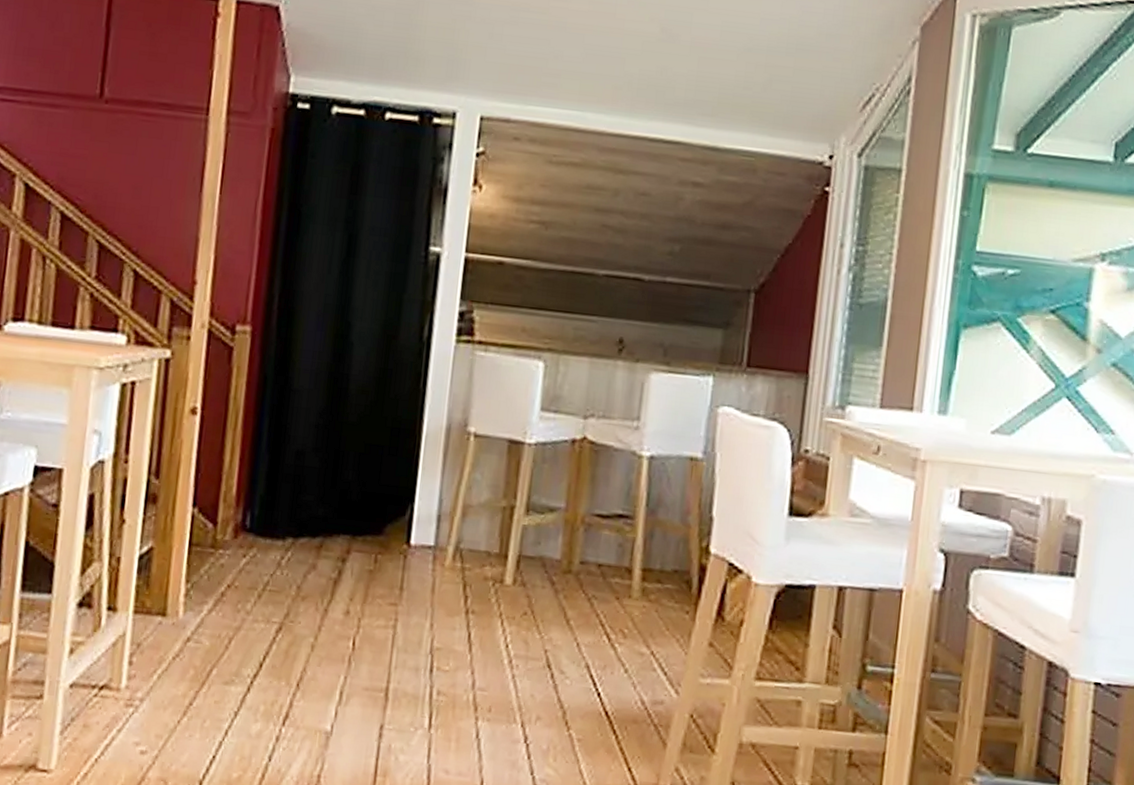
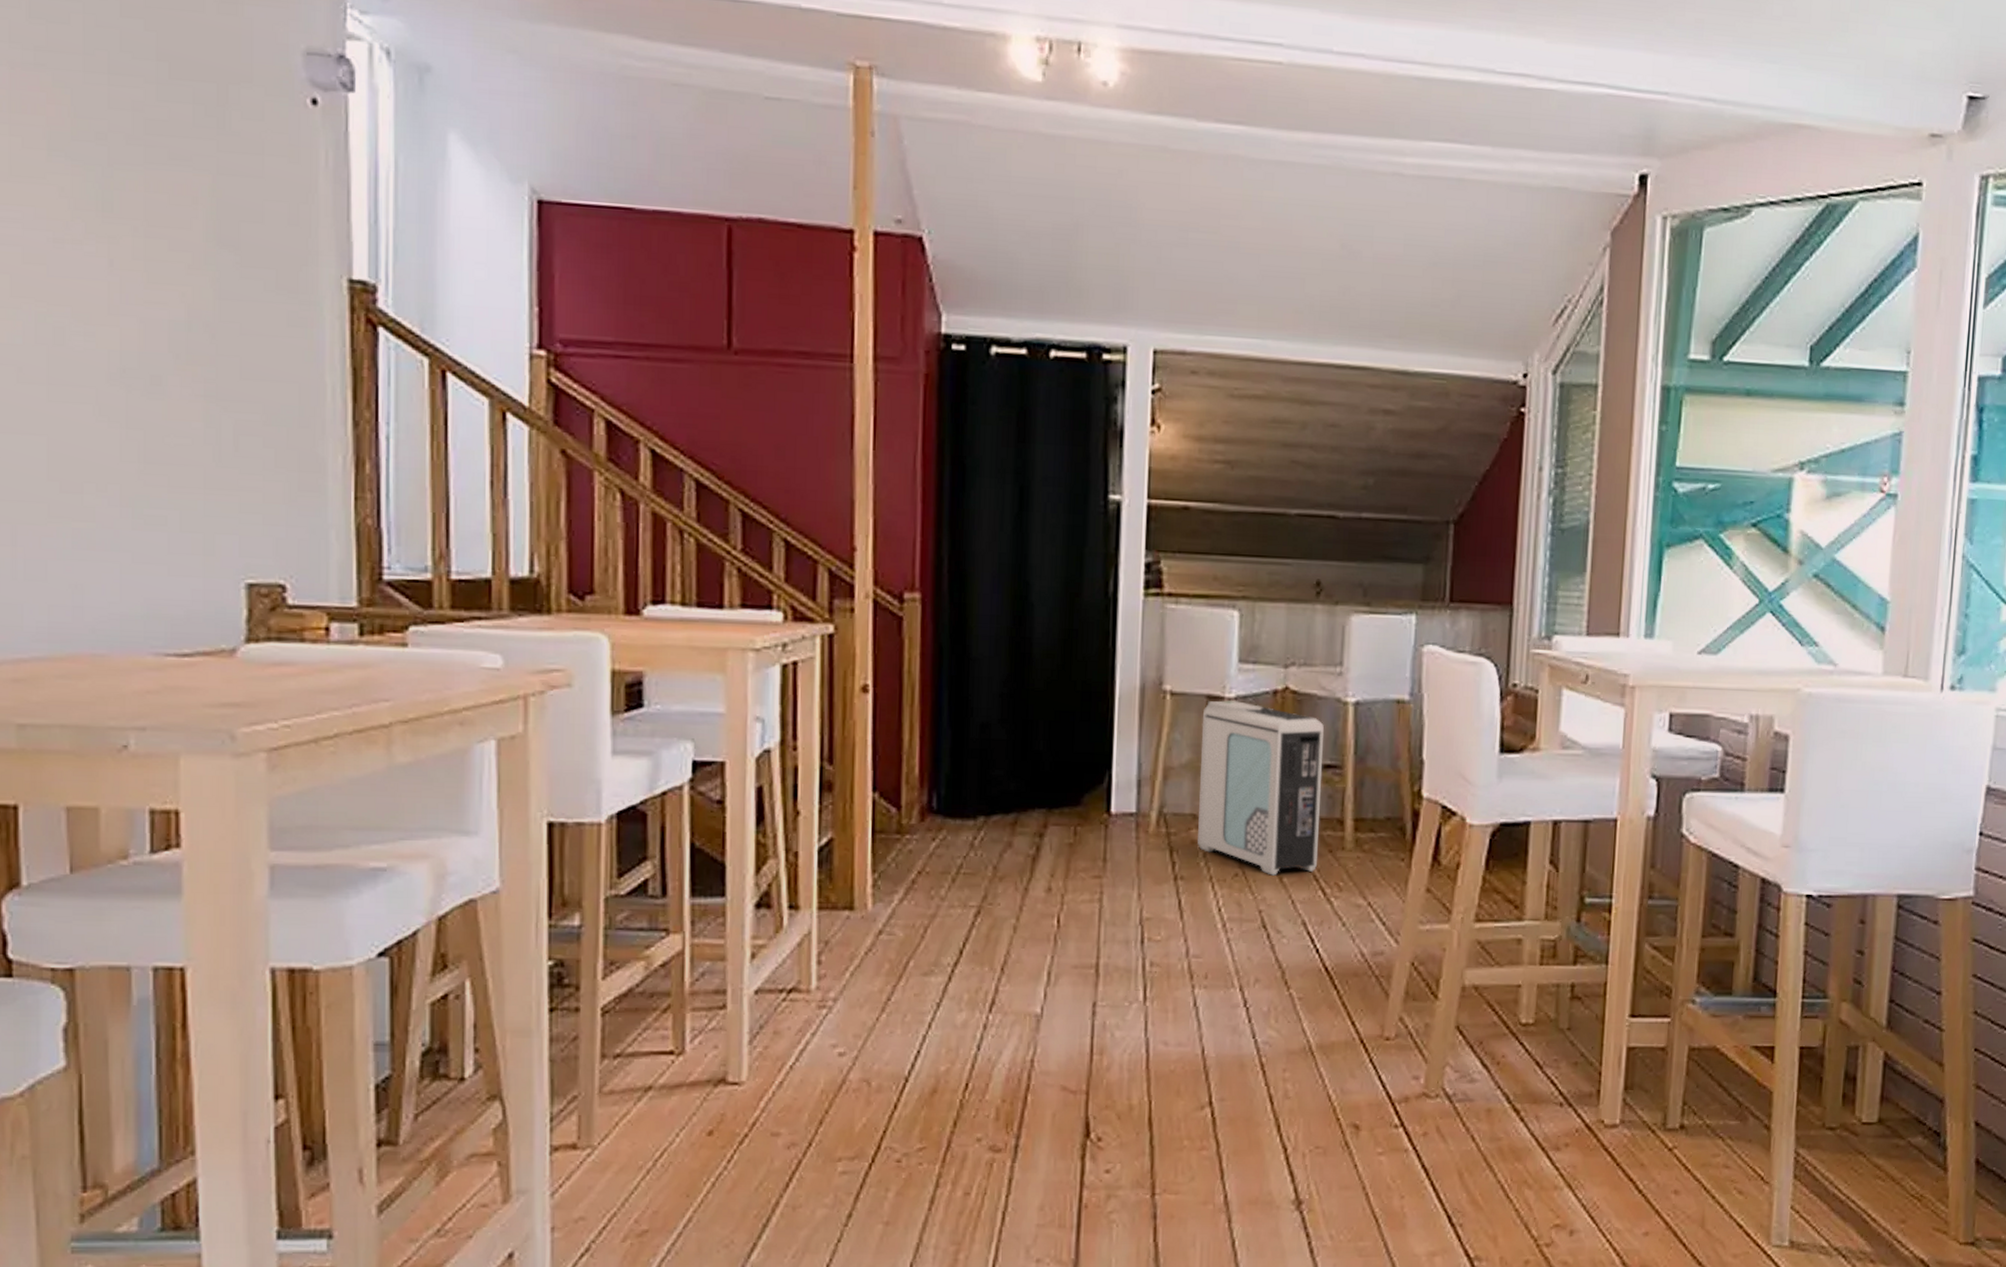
air purifier: none [490,445,618,618] -> present [1198,700,1324,876]

